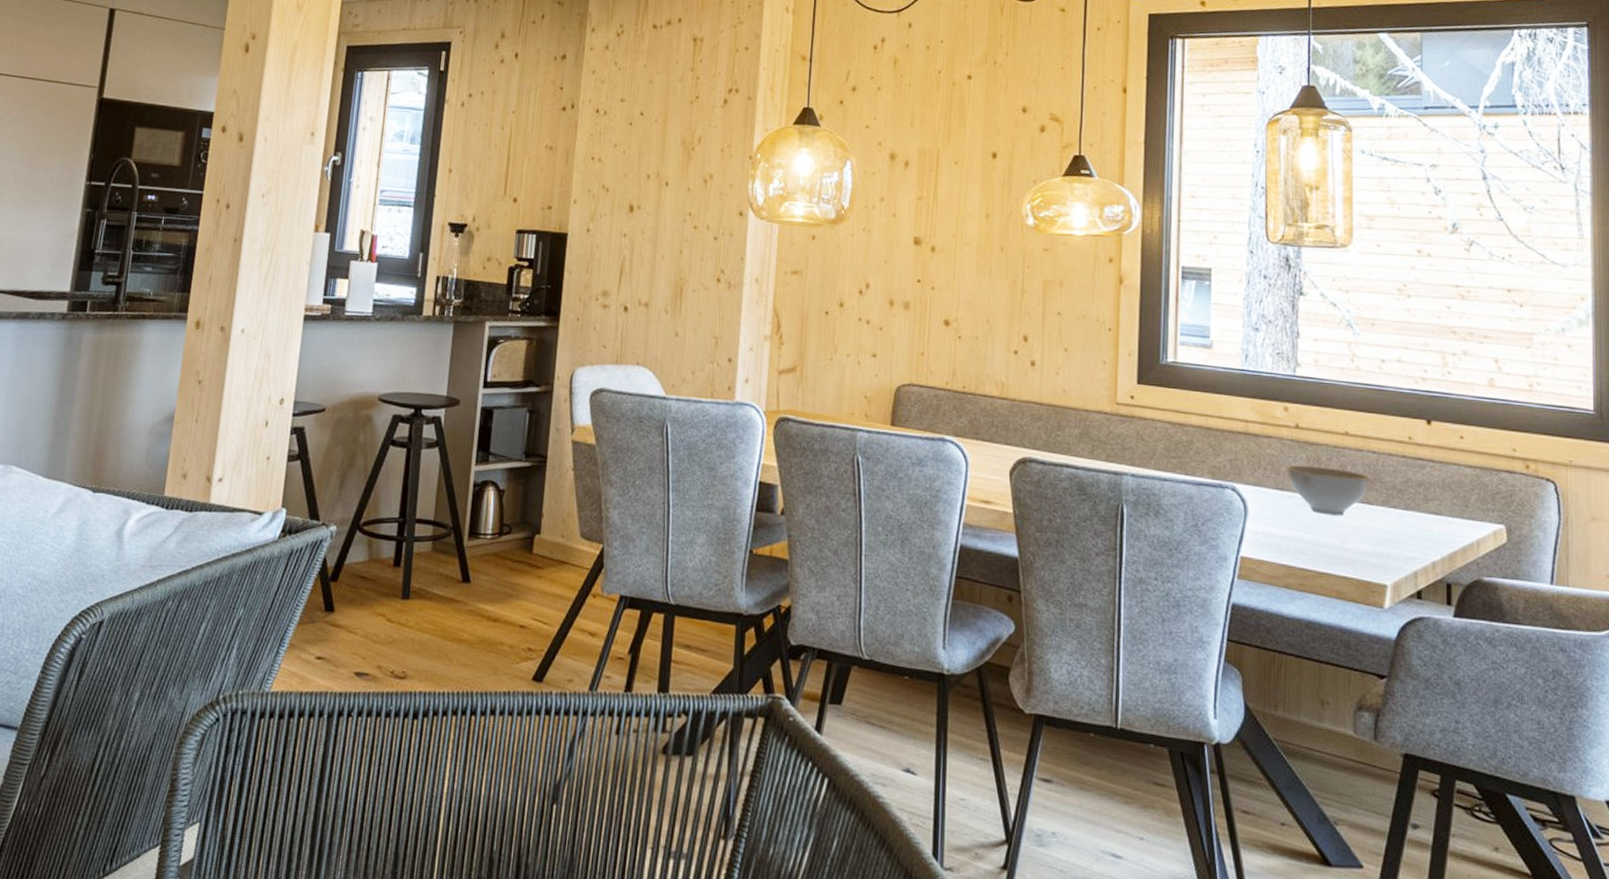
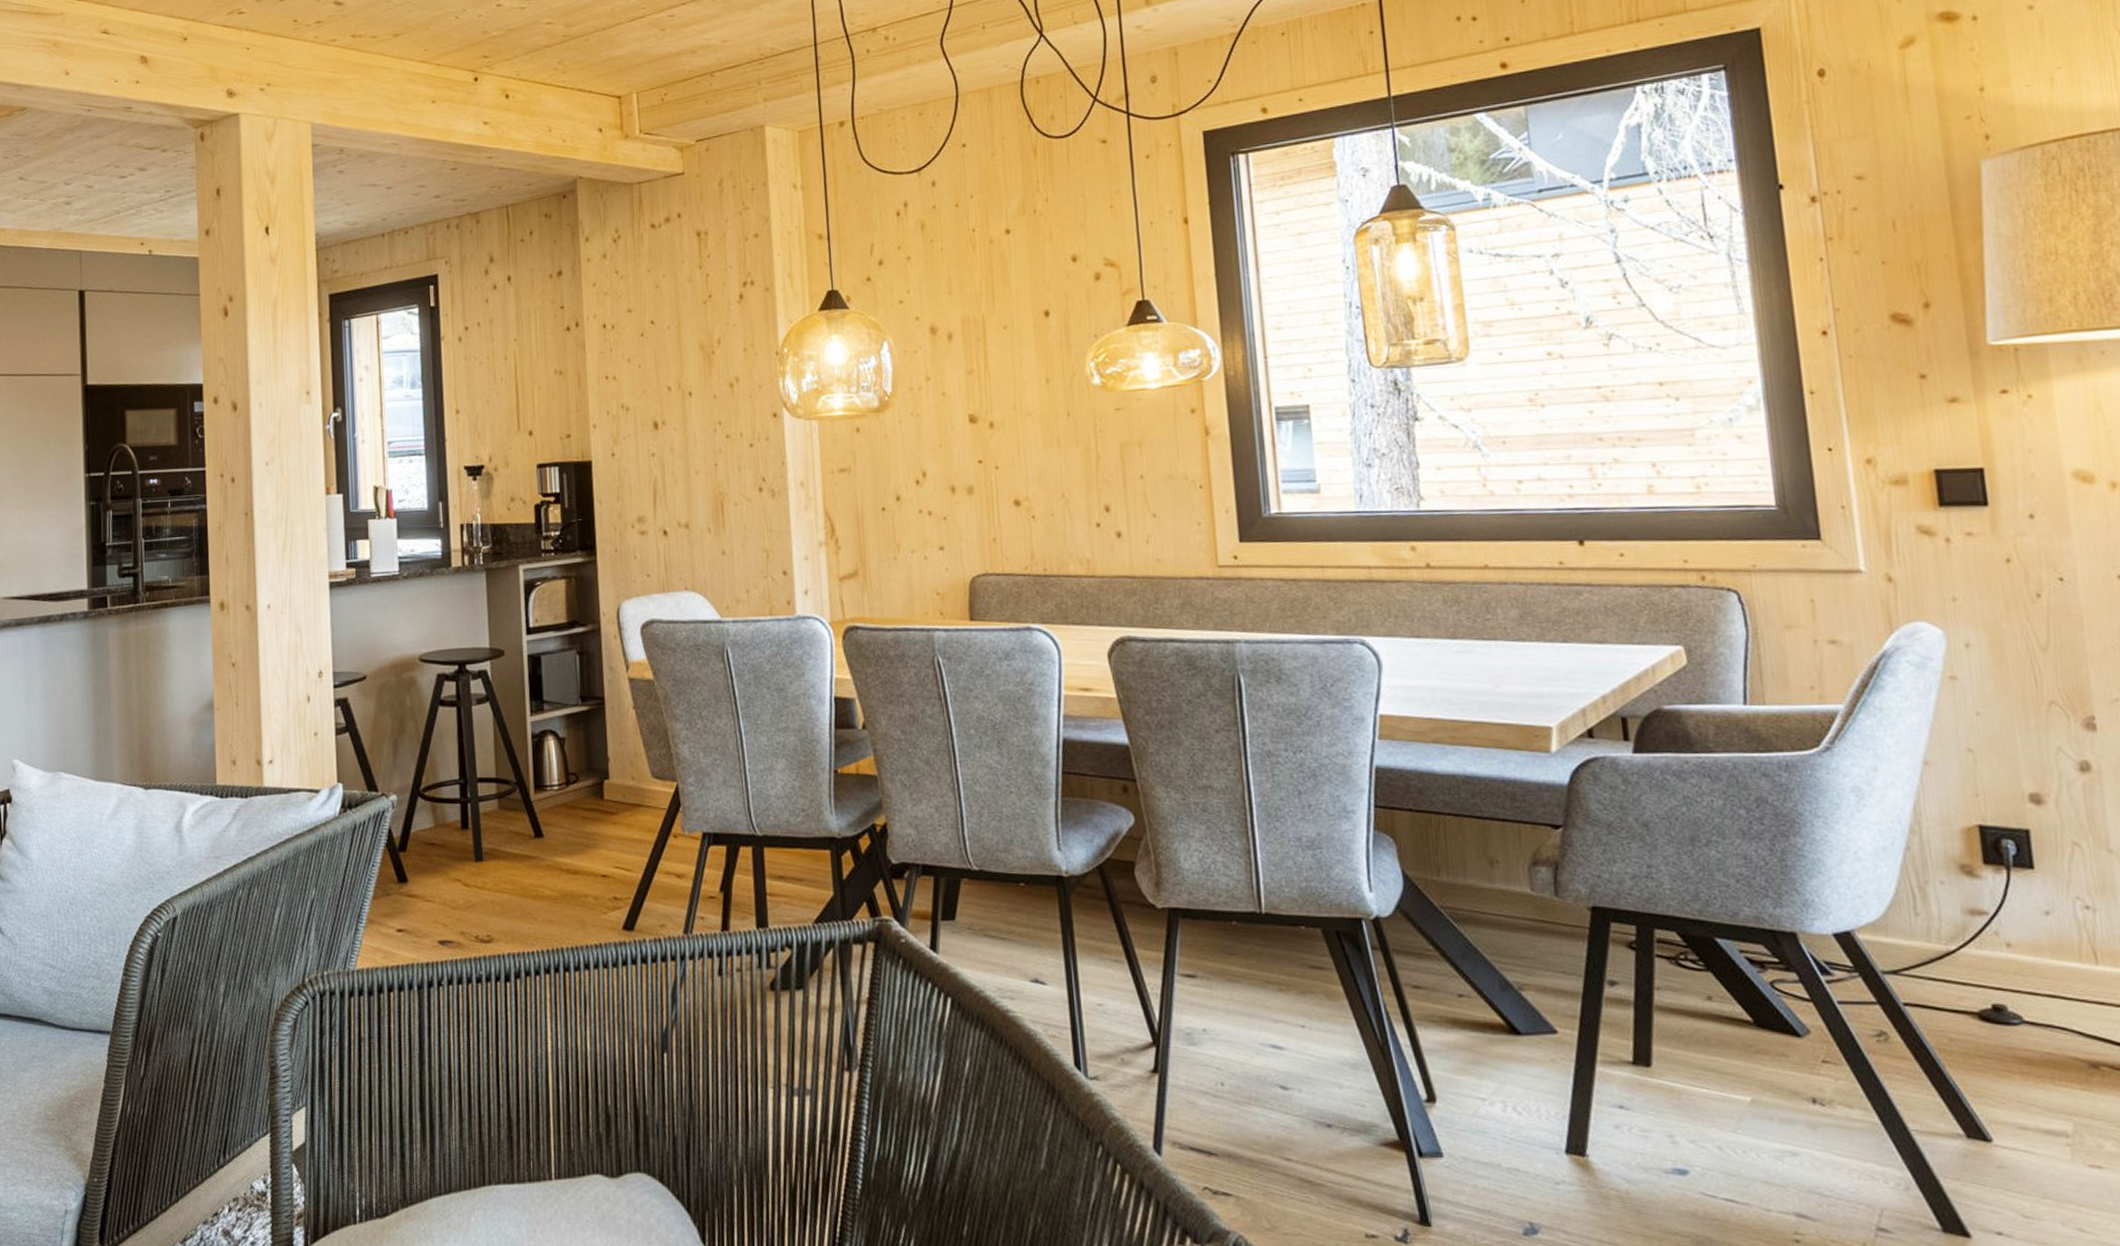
bowl: present [1285,465,1371,516] -> none [1419,606,1521,659]

